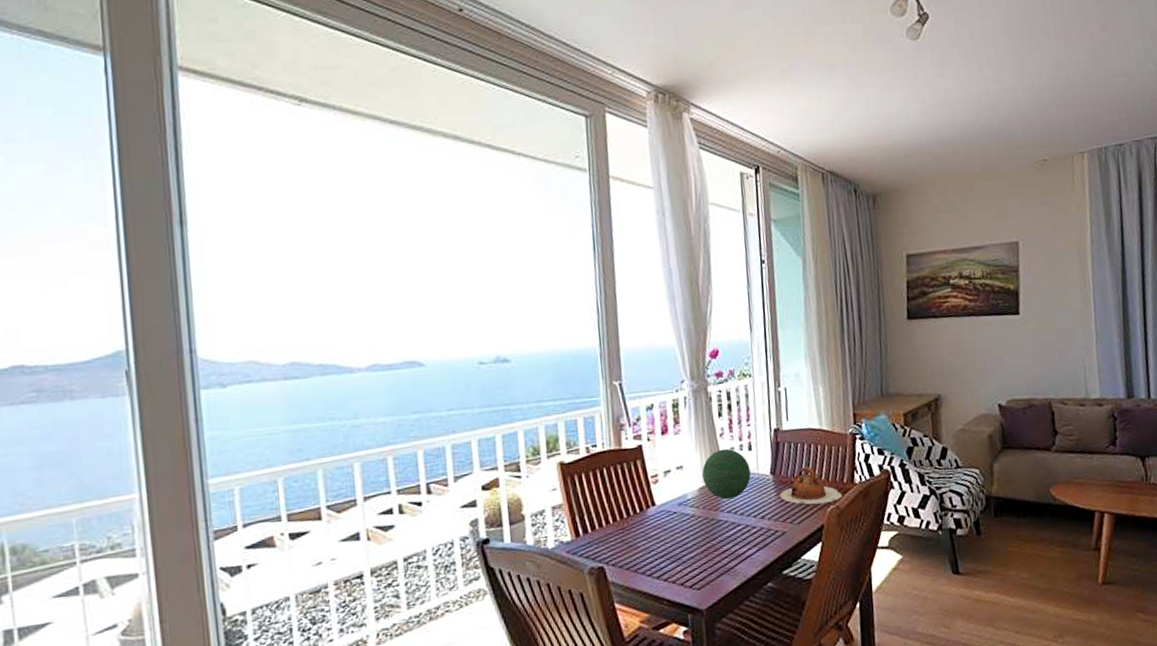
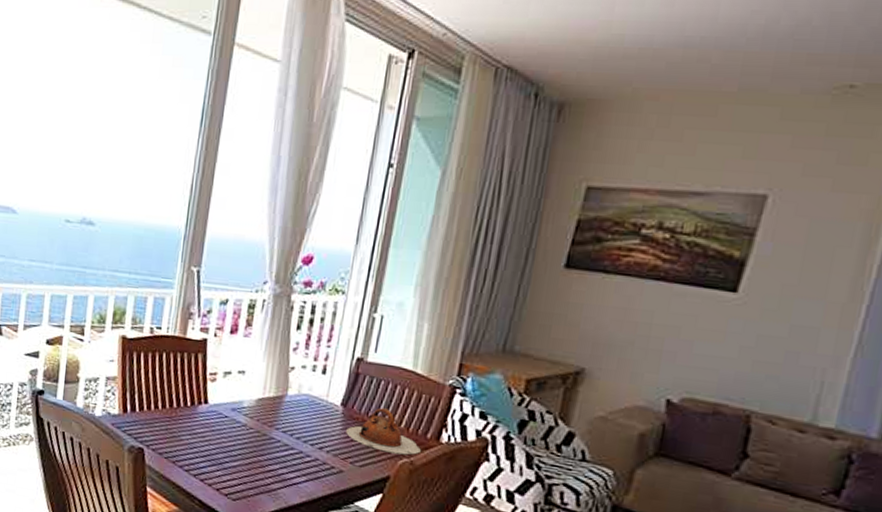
decorative orb: present [702,448,751,500] -> none [264,364,320,420]

